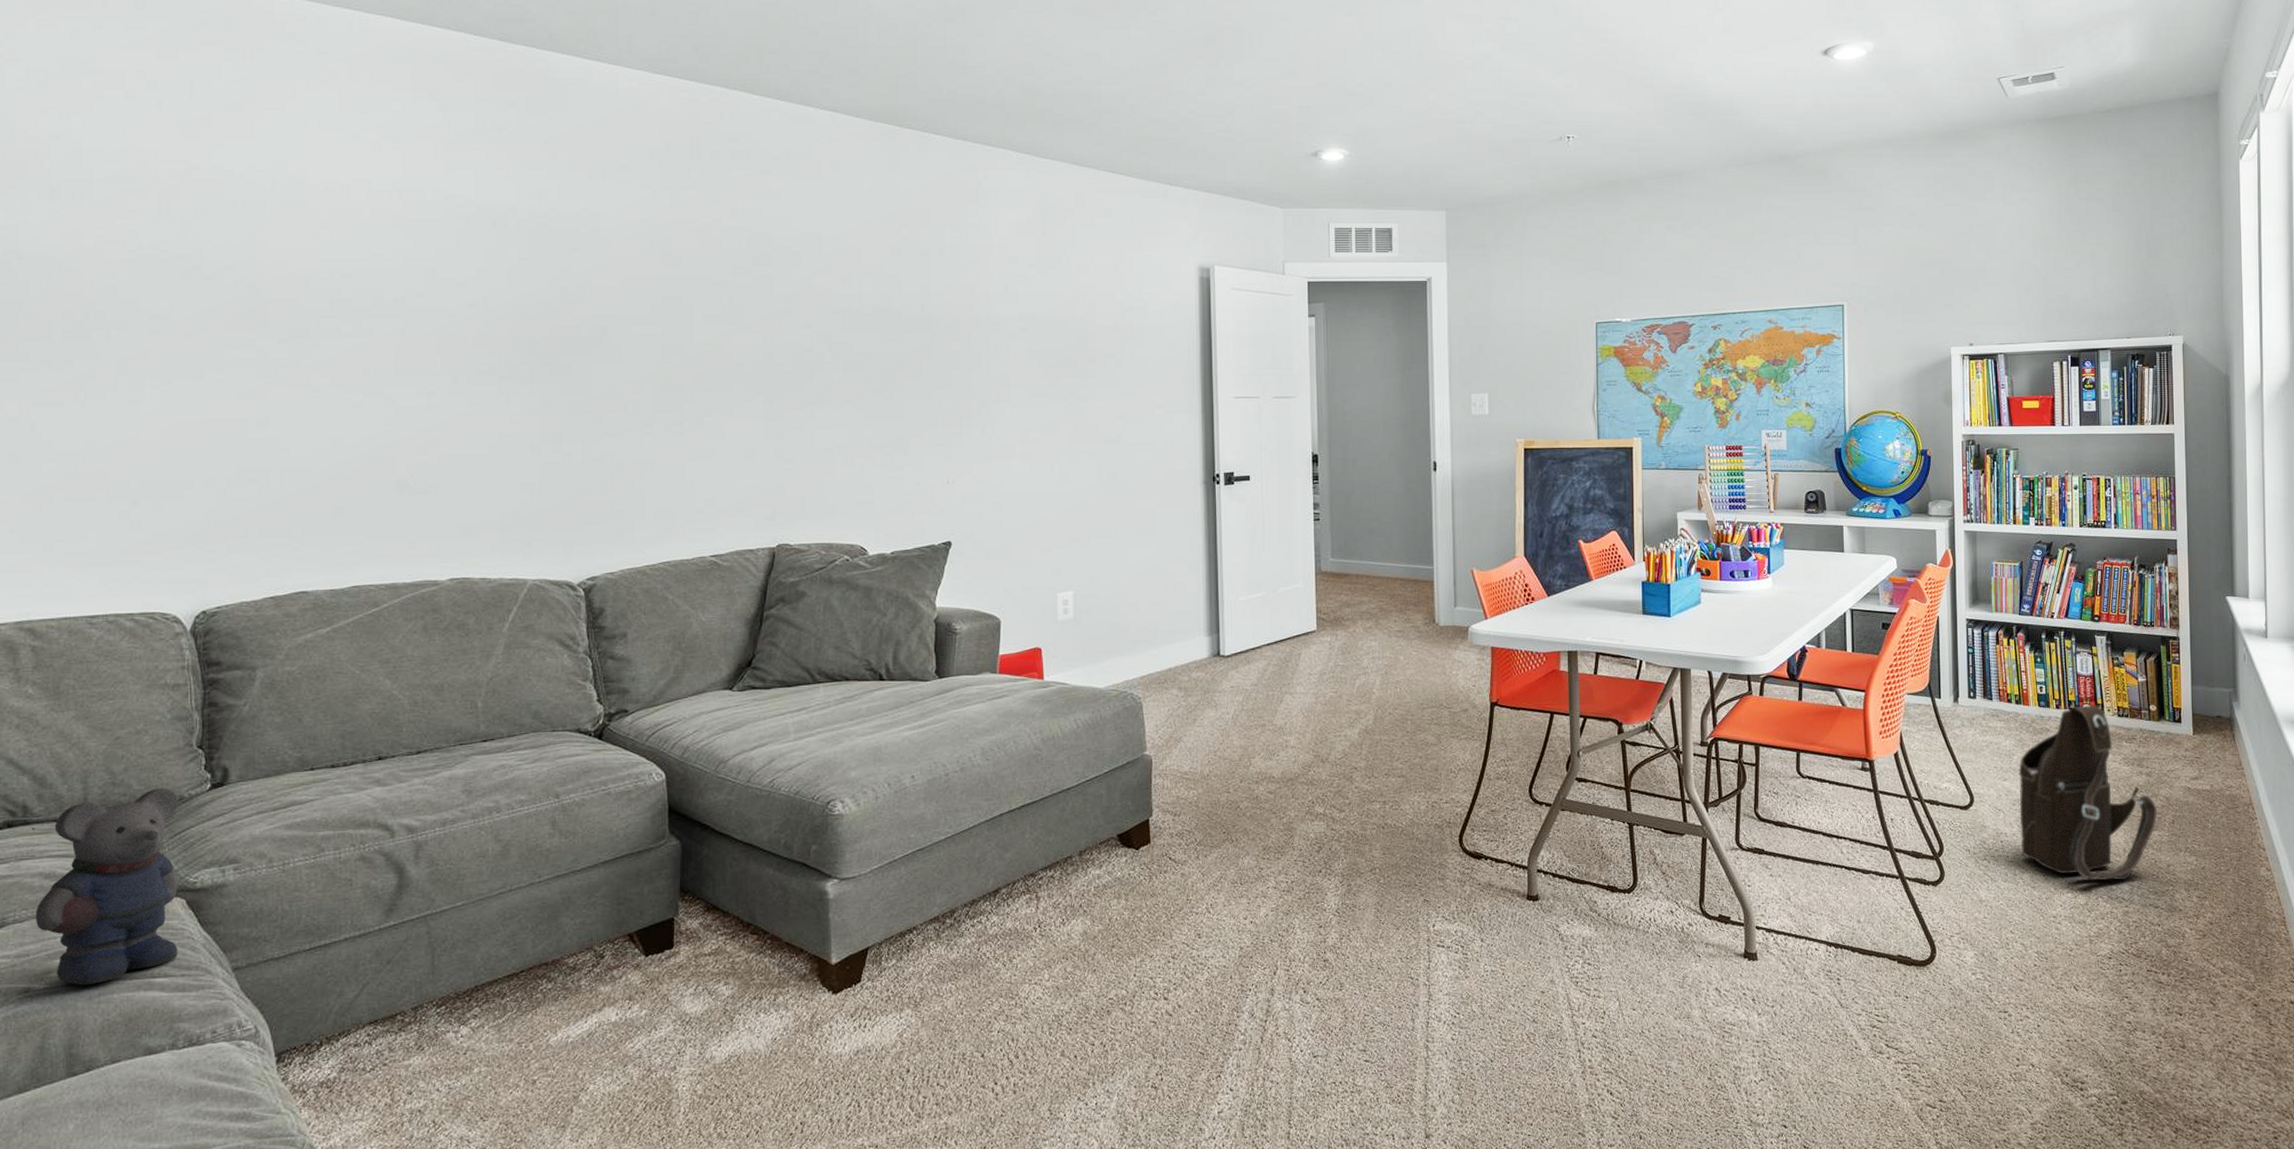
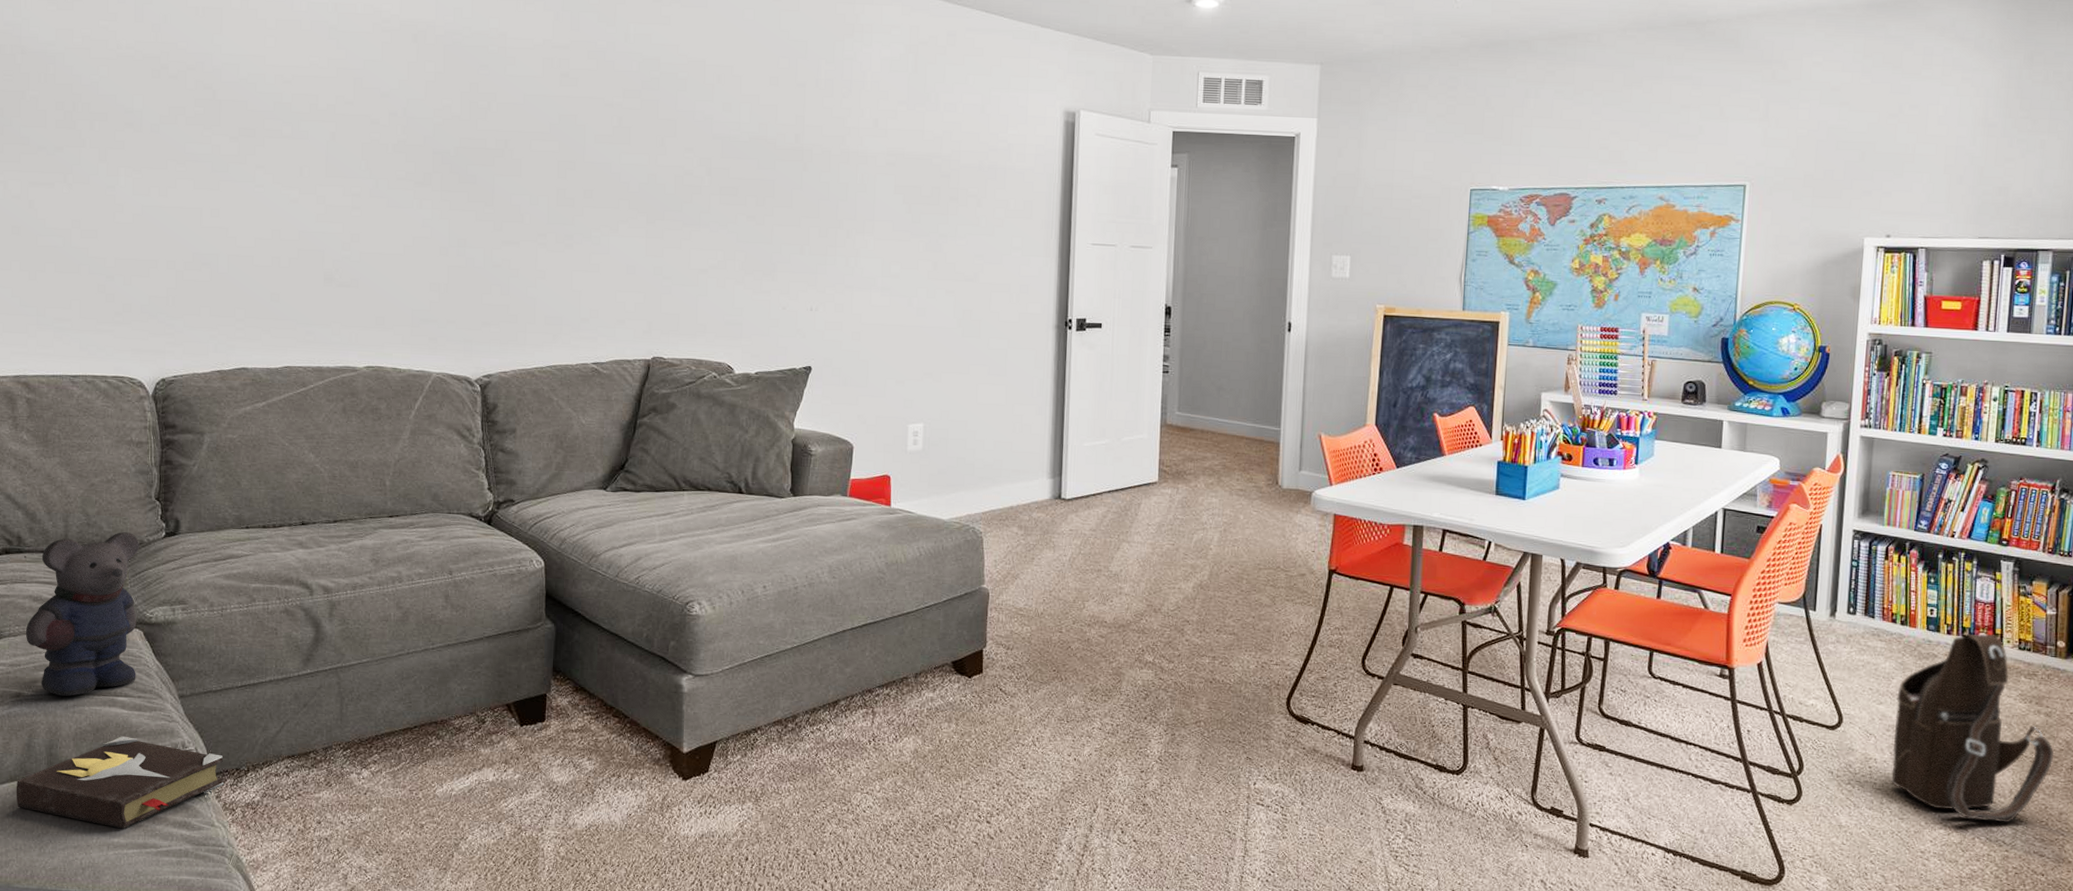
hardback book: none [26,1023,292,1132] -> present [16,736,225,829]

